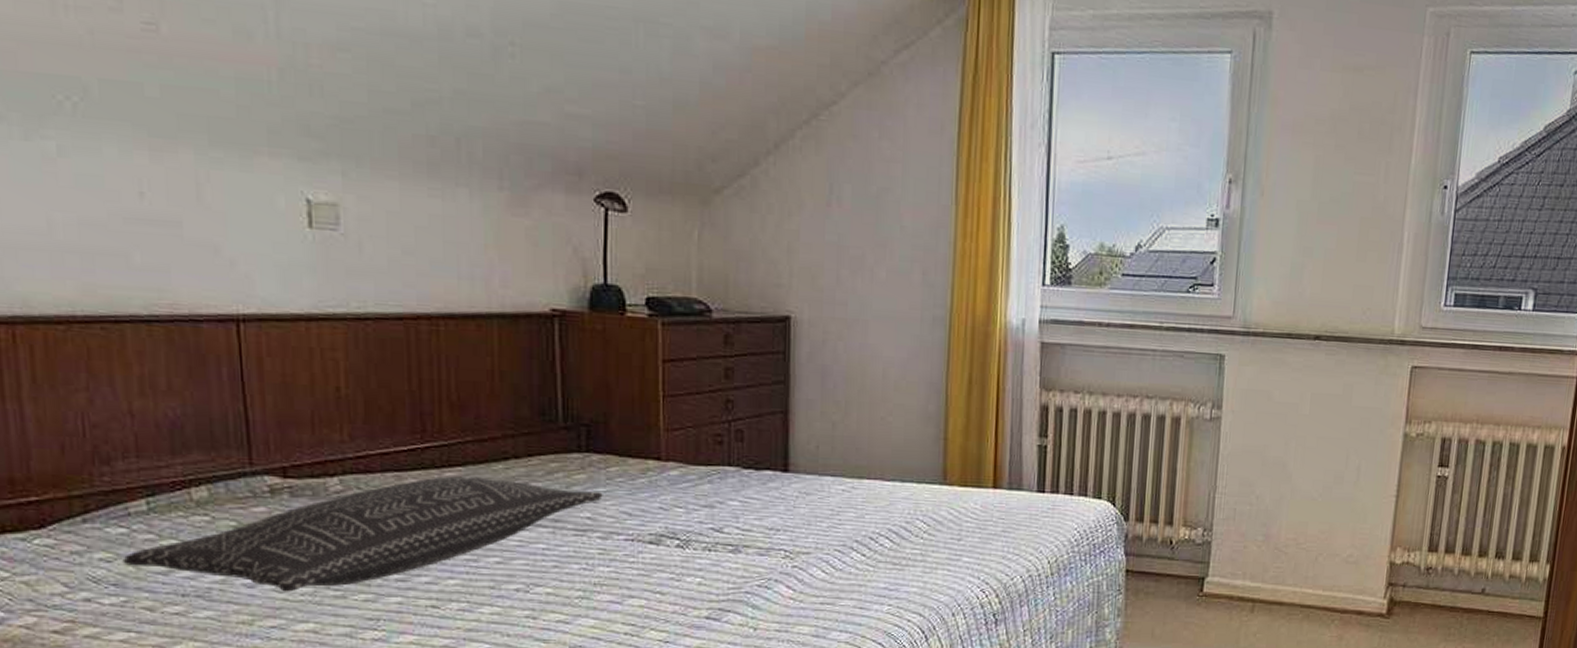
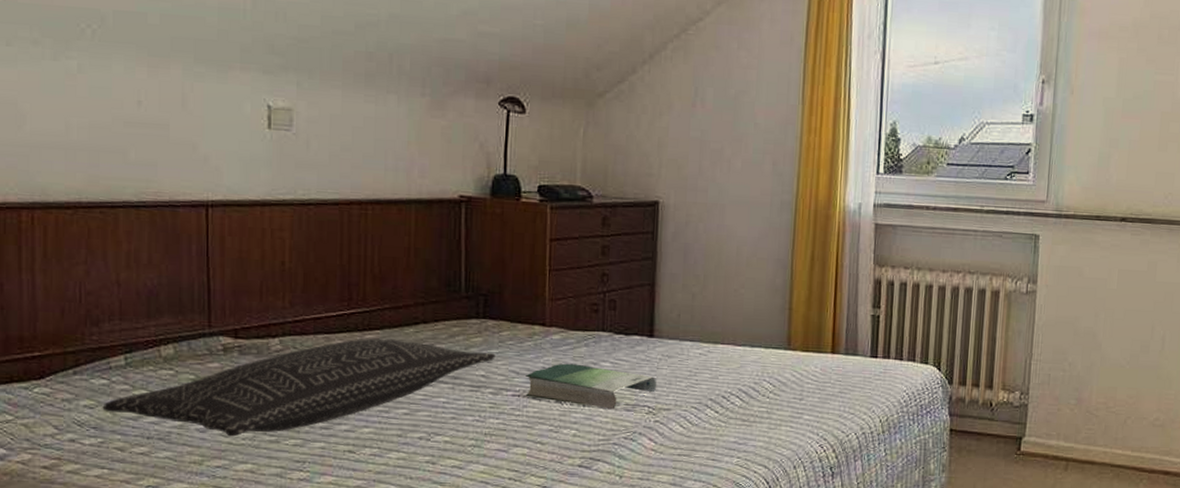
book: none [640,502,794,553] -> present [525,363,657,409]

